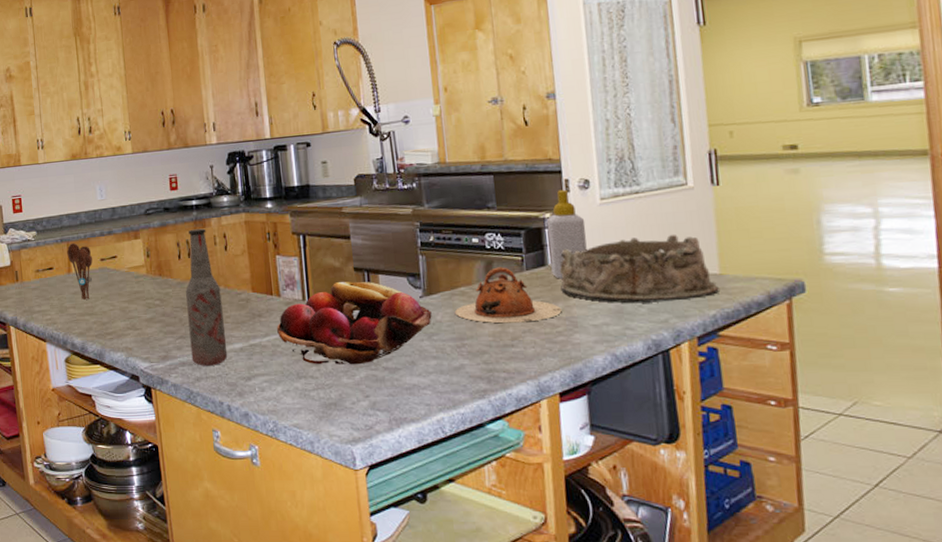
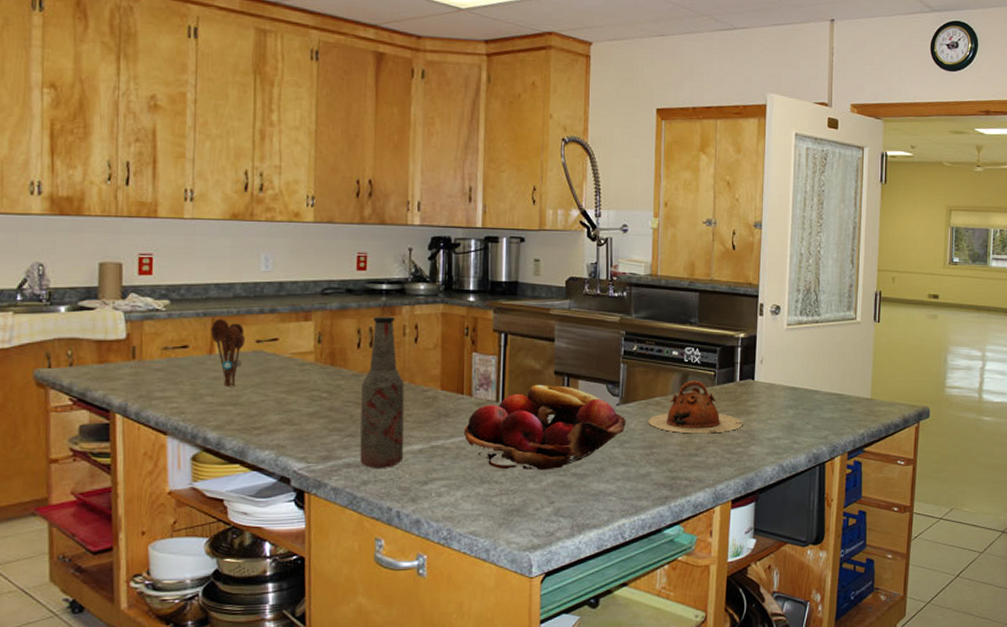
soap bottle: present [546,189,587,279] -> none [739,313,772,395]
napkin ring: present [560,234,719,304] -> none [745,361,869,420]

